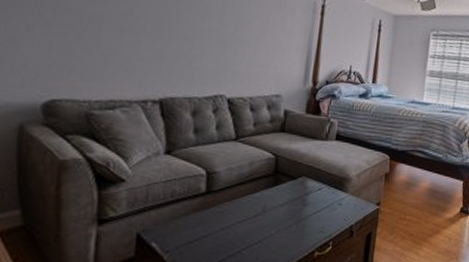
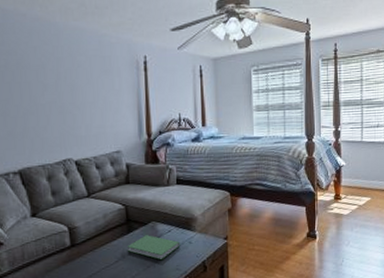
hardcover book: none [270,190,330,220] -> present [126,235,181,261]

